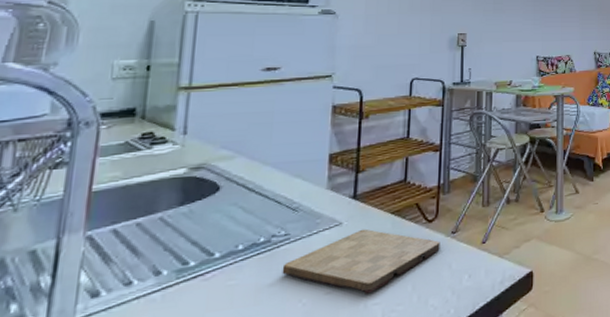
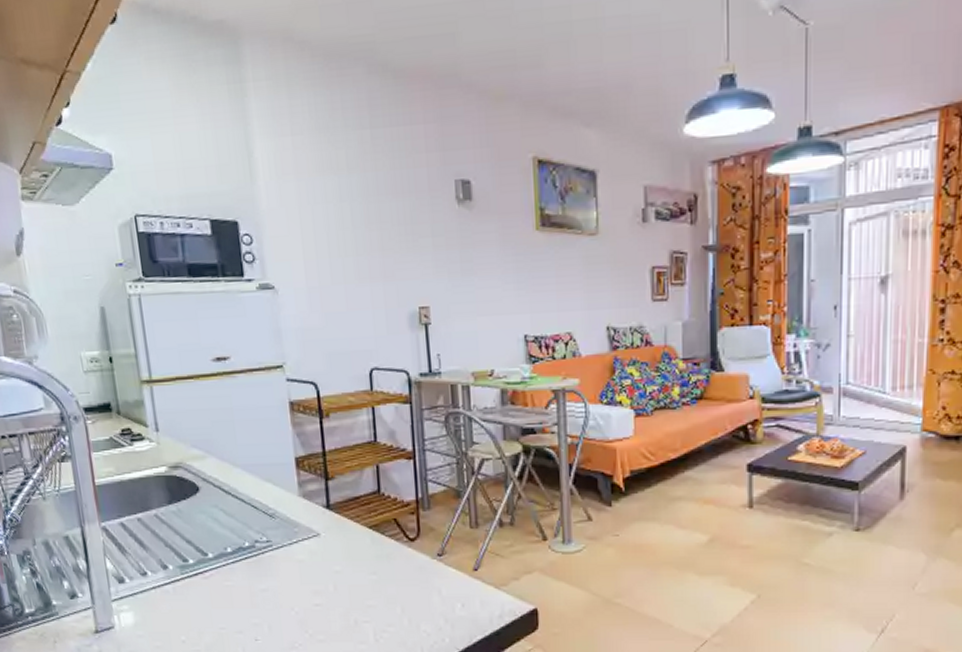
cutting board: present [282,229,440,294] -> none [270,542,427,611]

